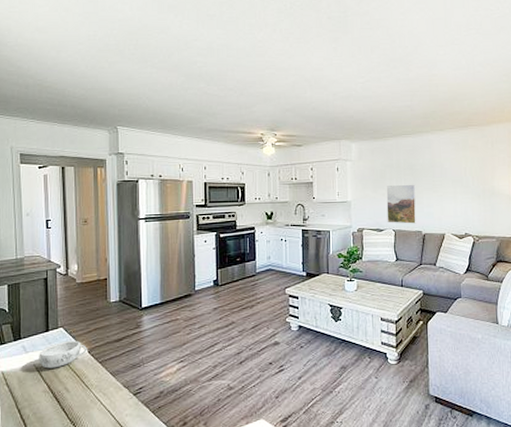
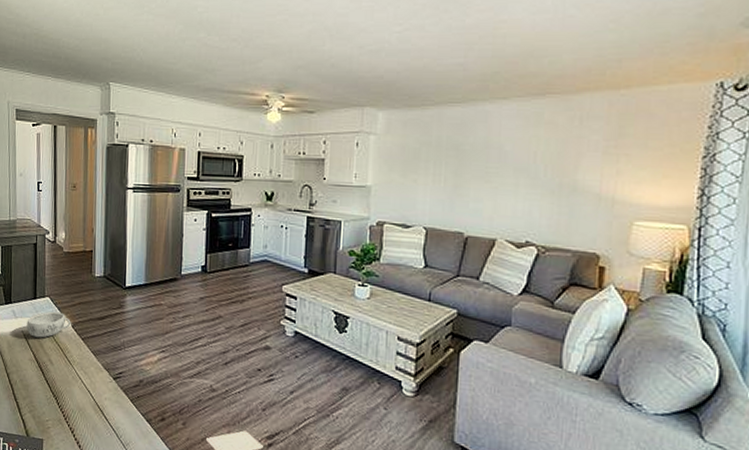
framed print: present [386,184,417,224] -> none [417,169,461,222]

